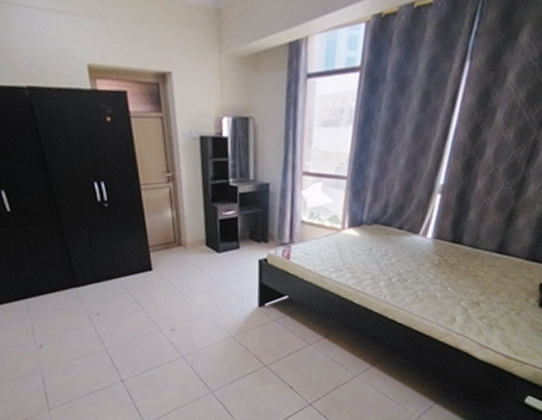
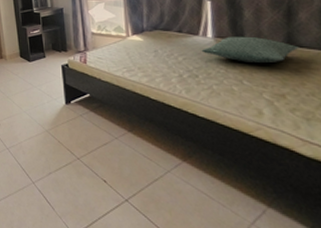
pillow: none [417,238,507,271] -> present [201,36,300,64]

